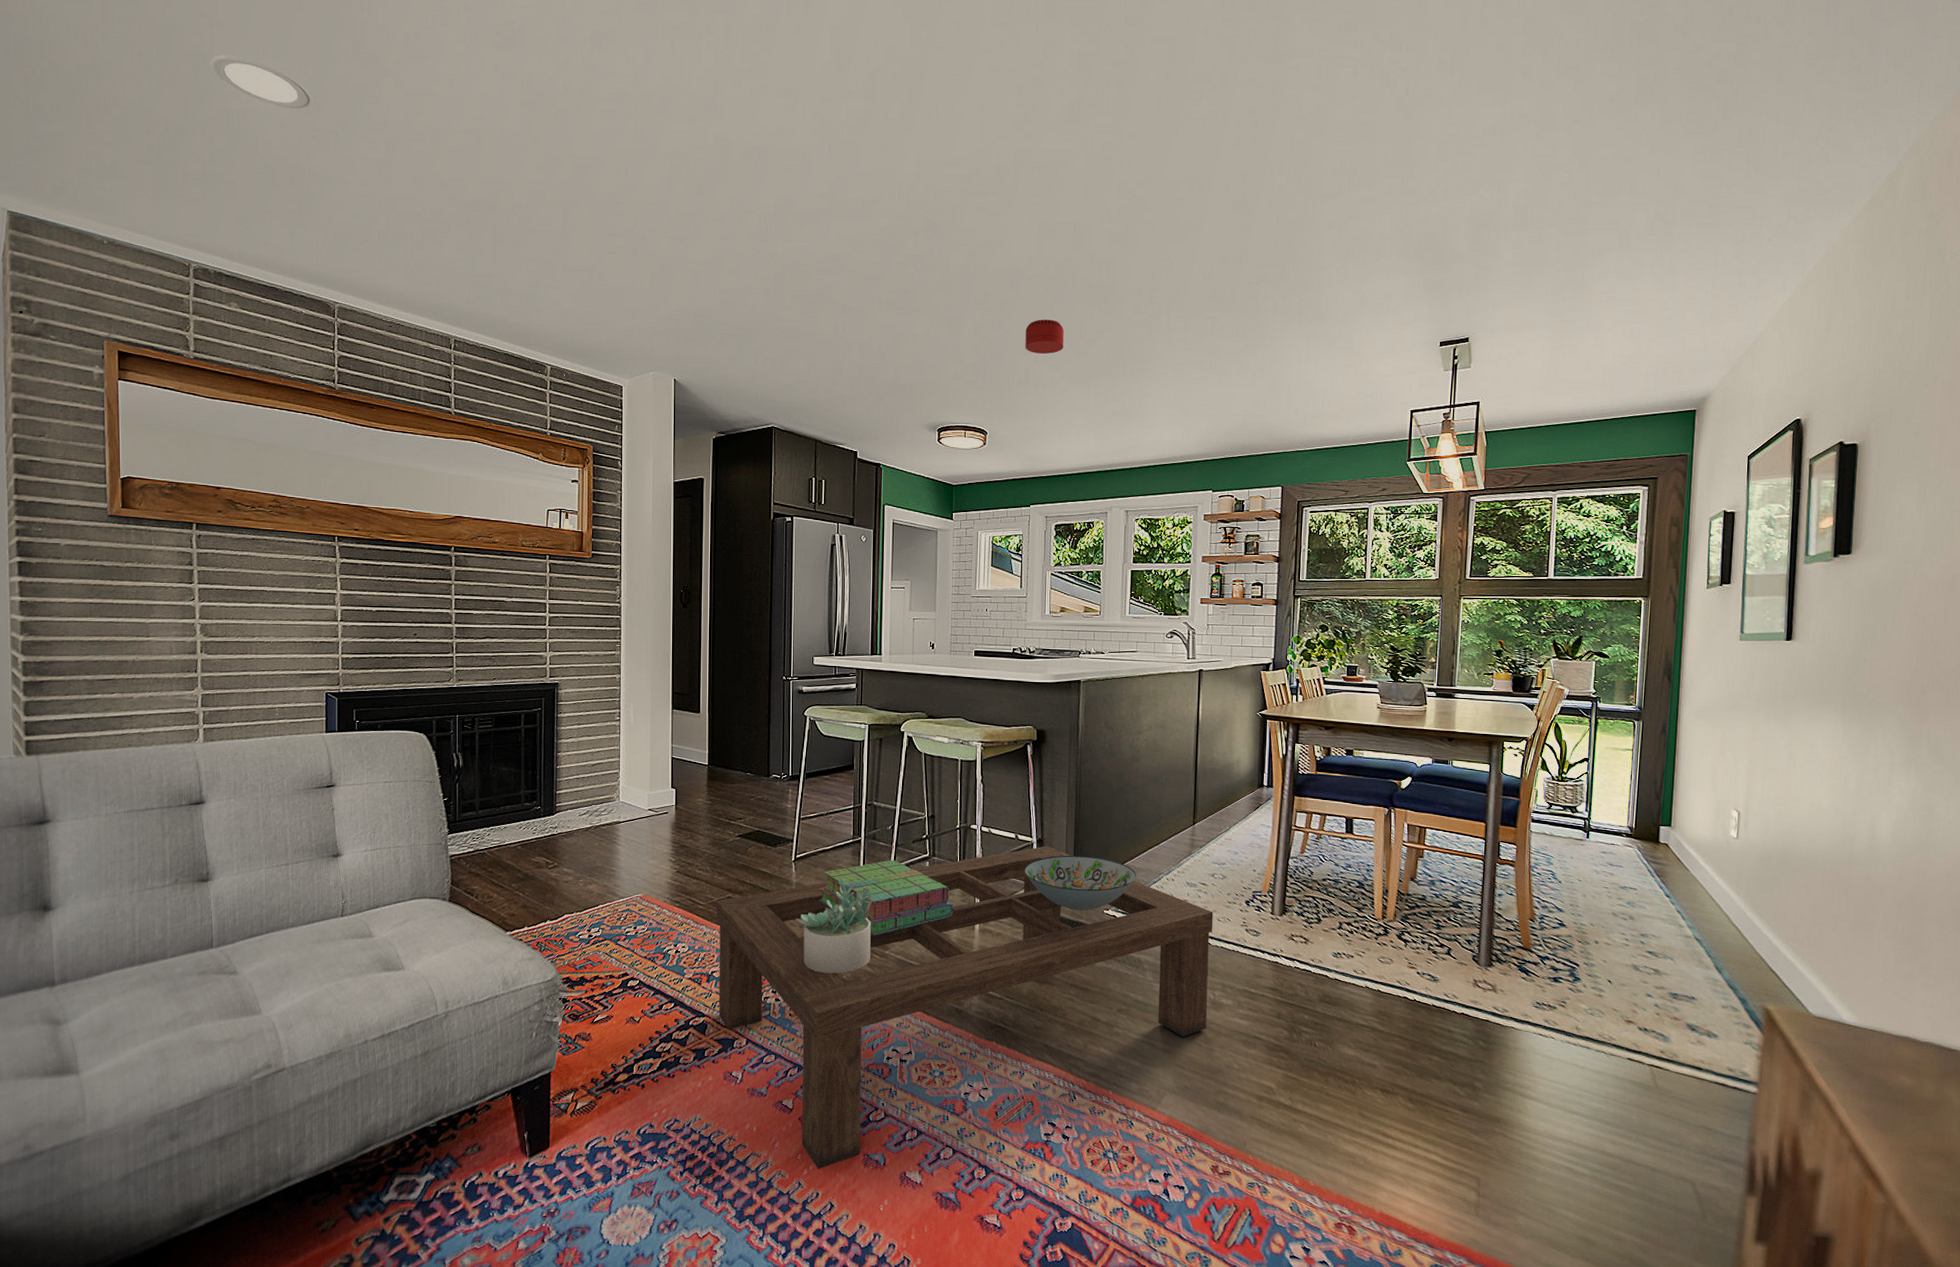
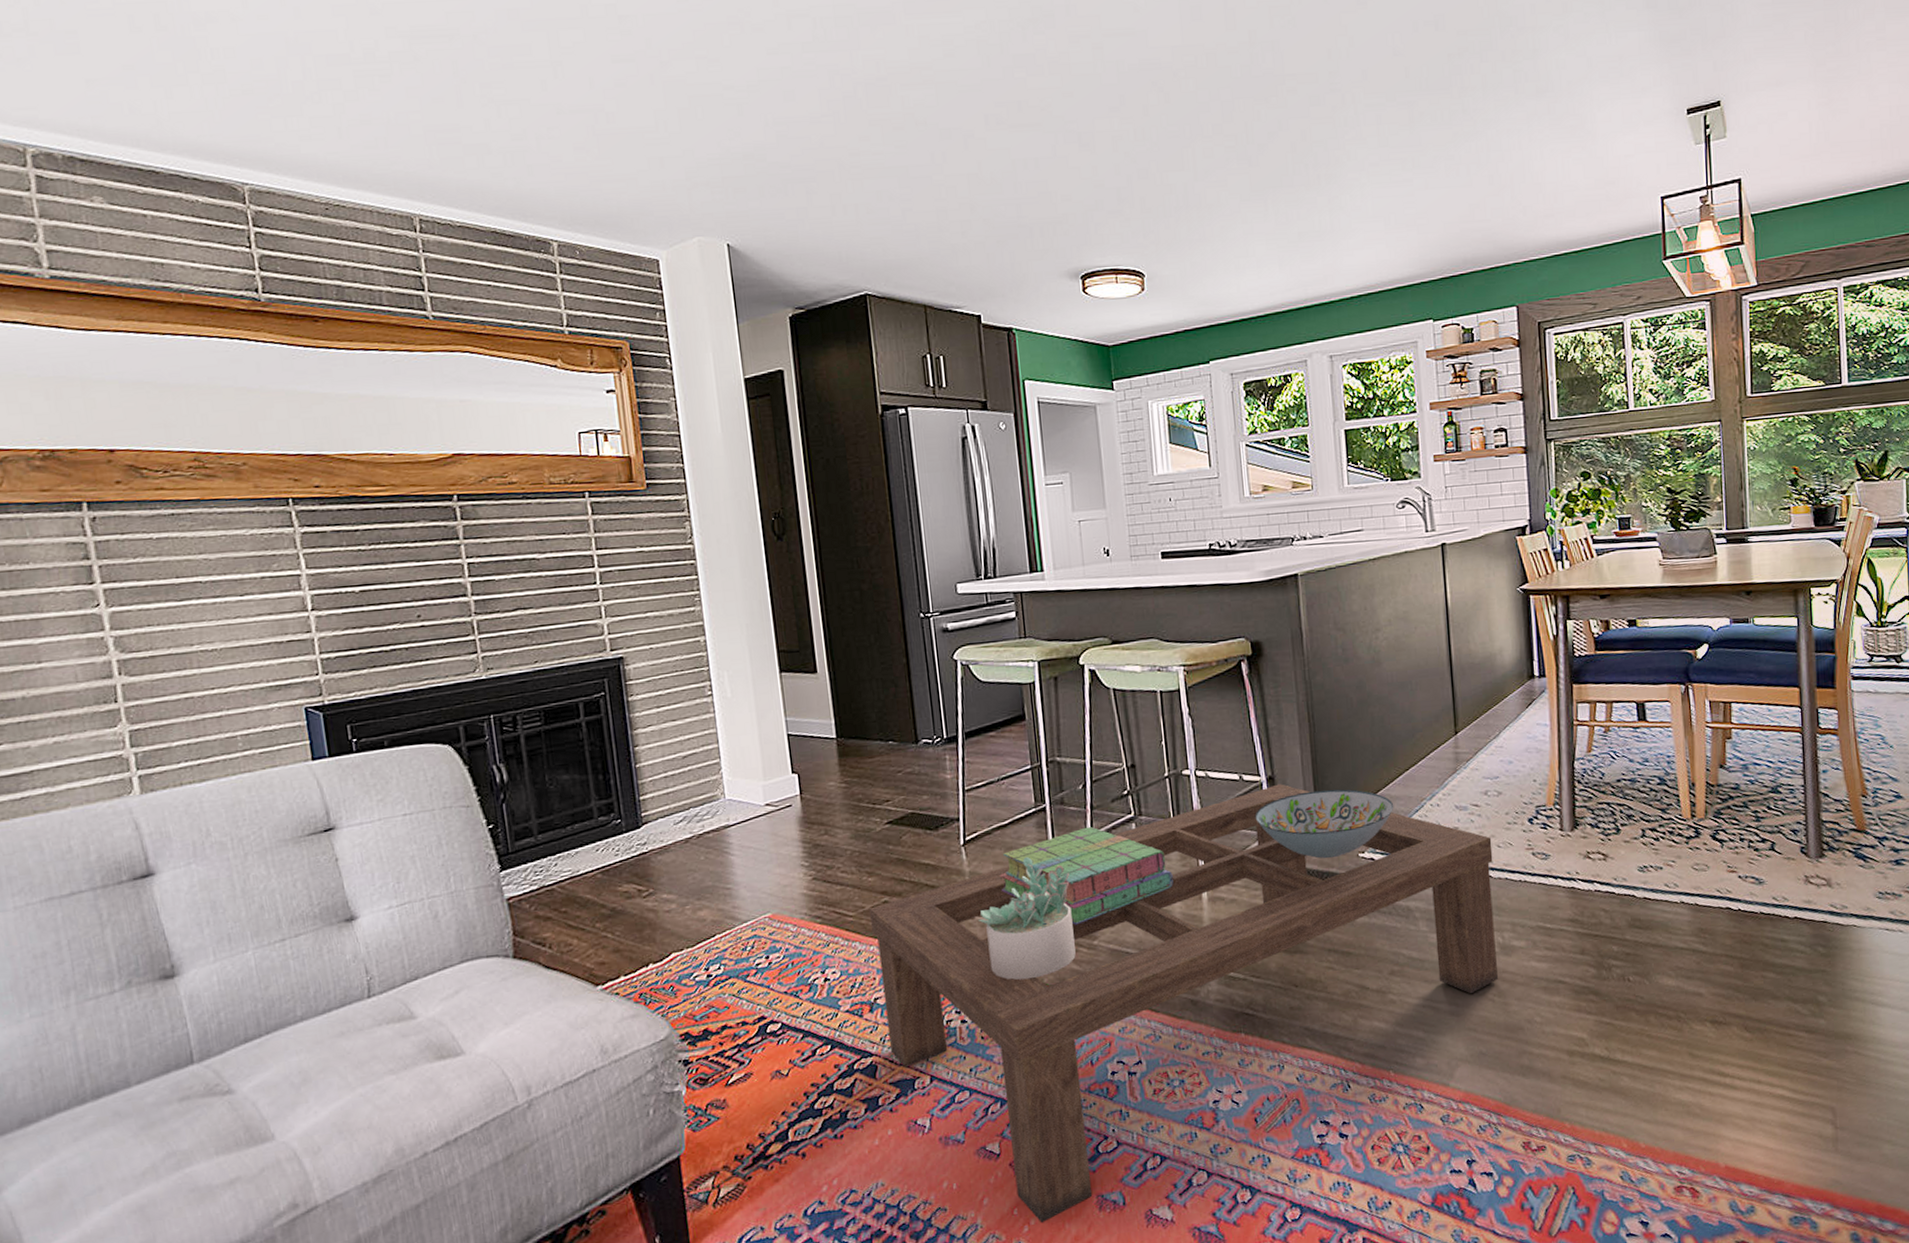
smoke detector: present [1025,319,1064,354] -> none [1178,123,1228,168]

